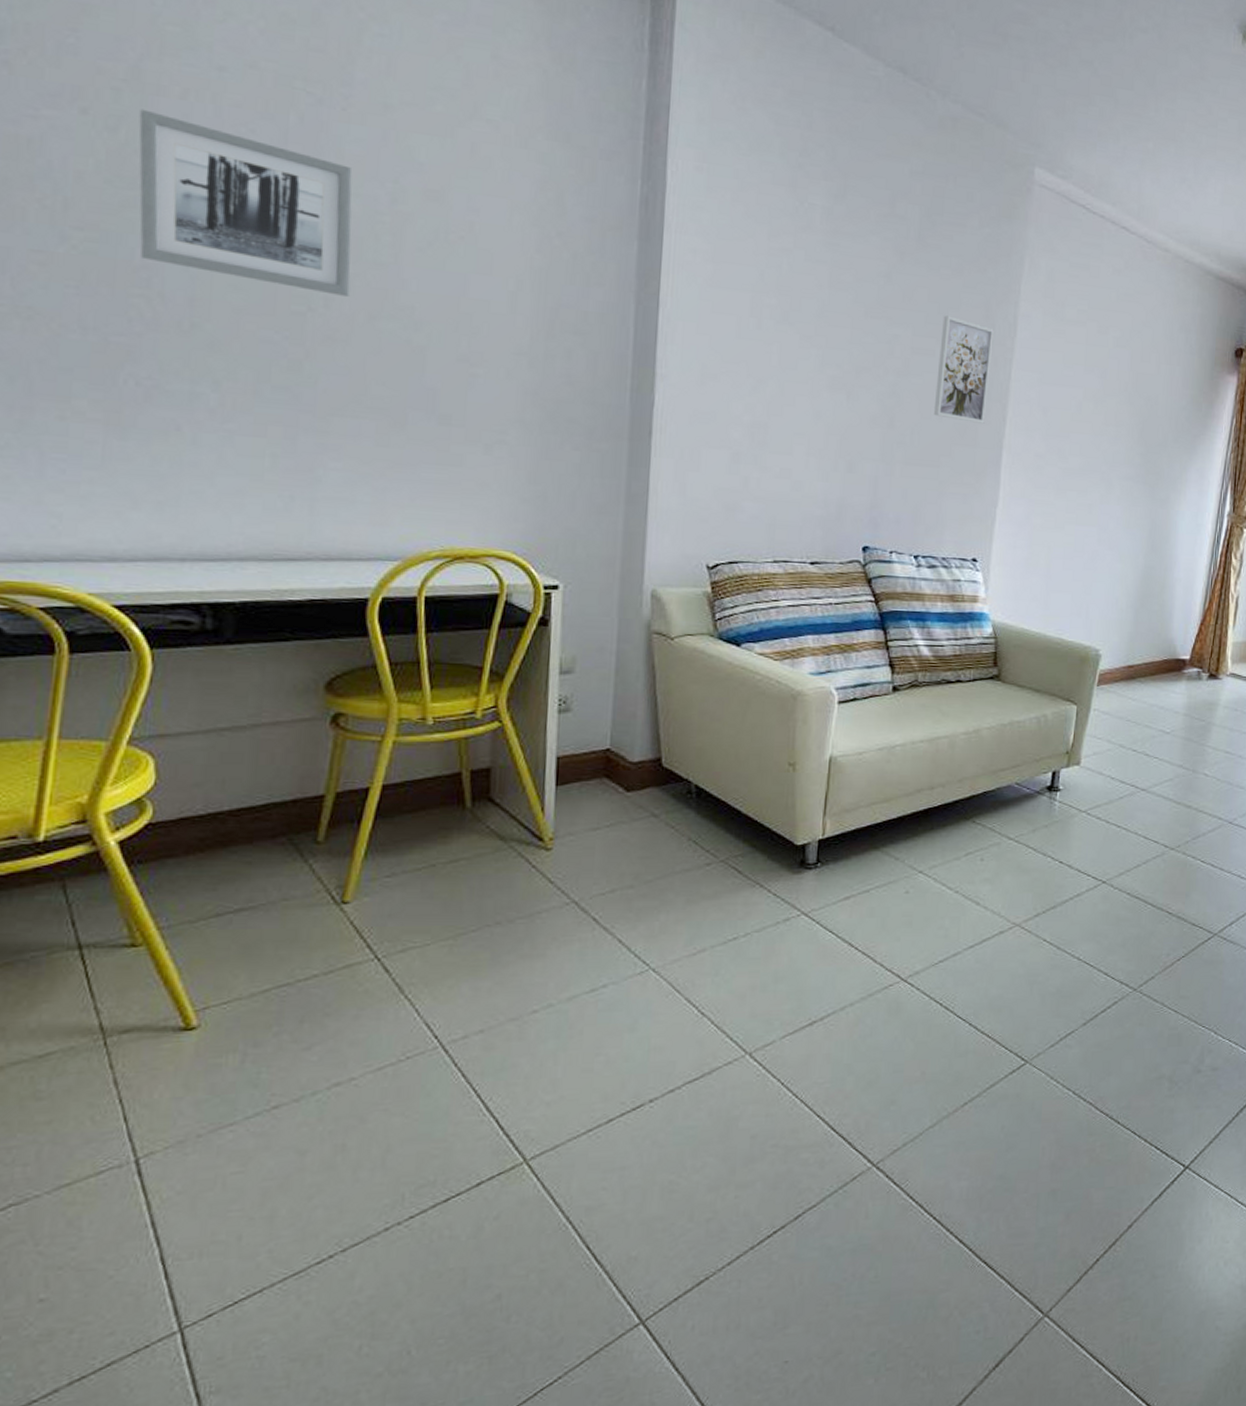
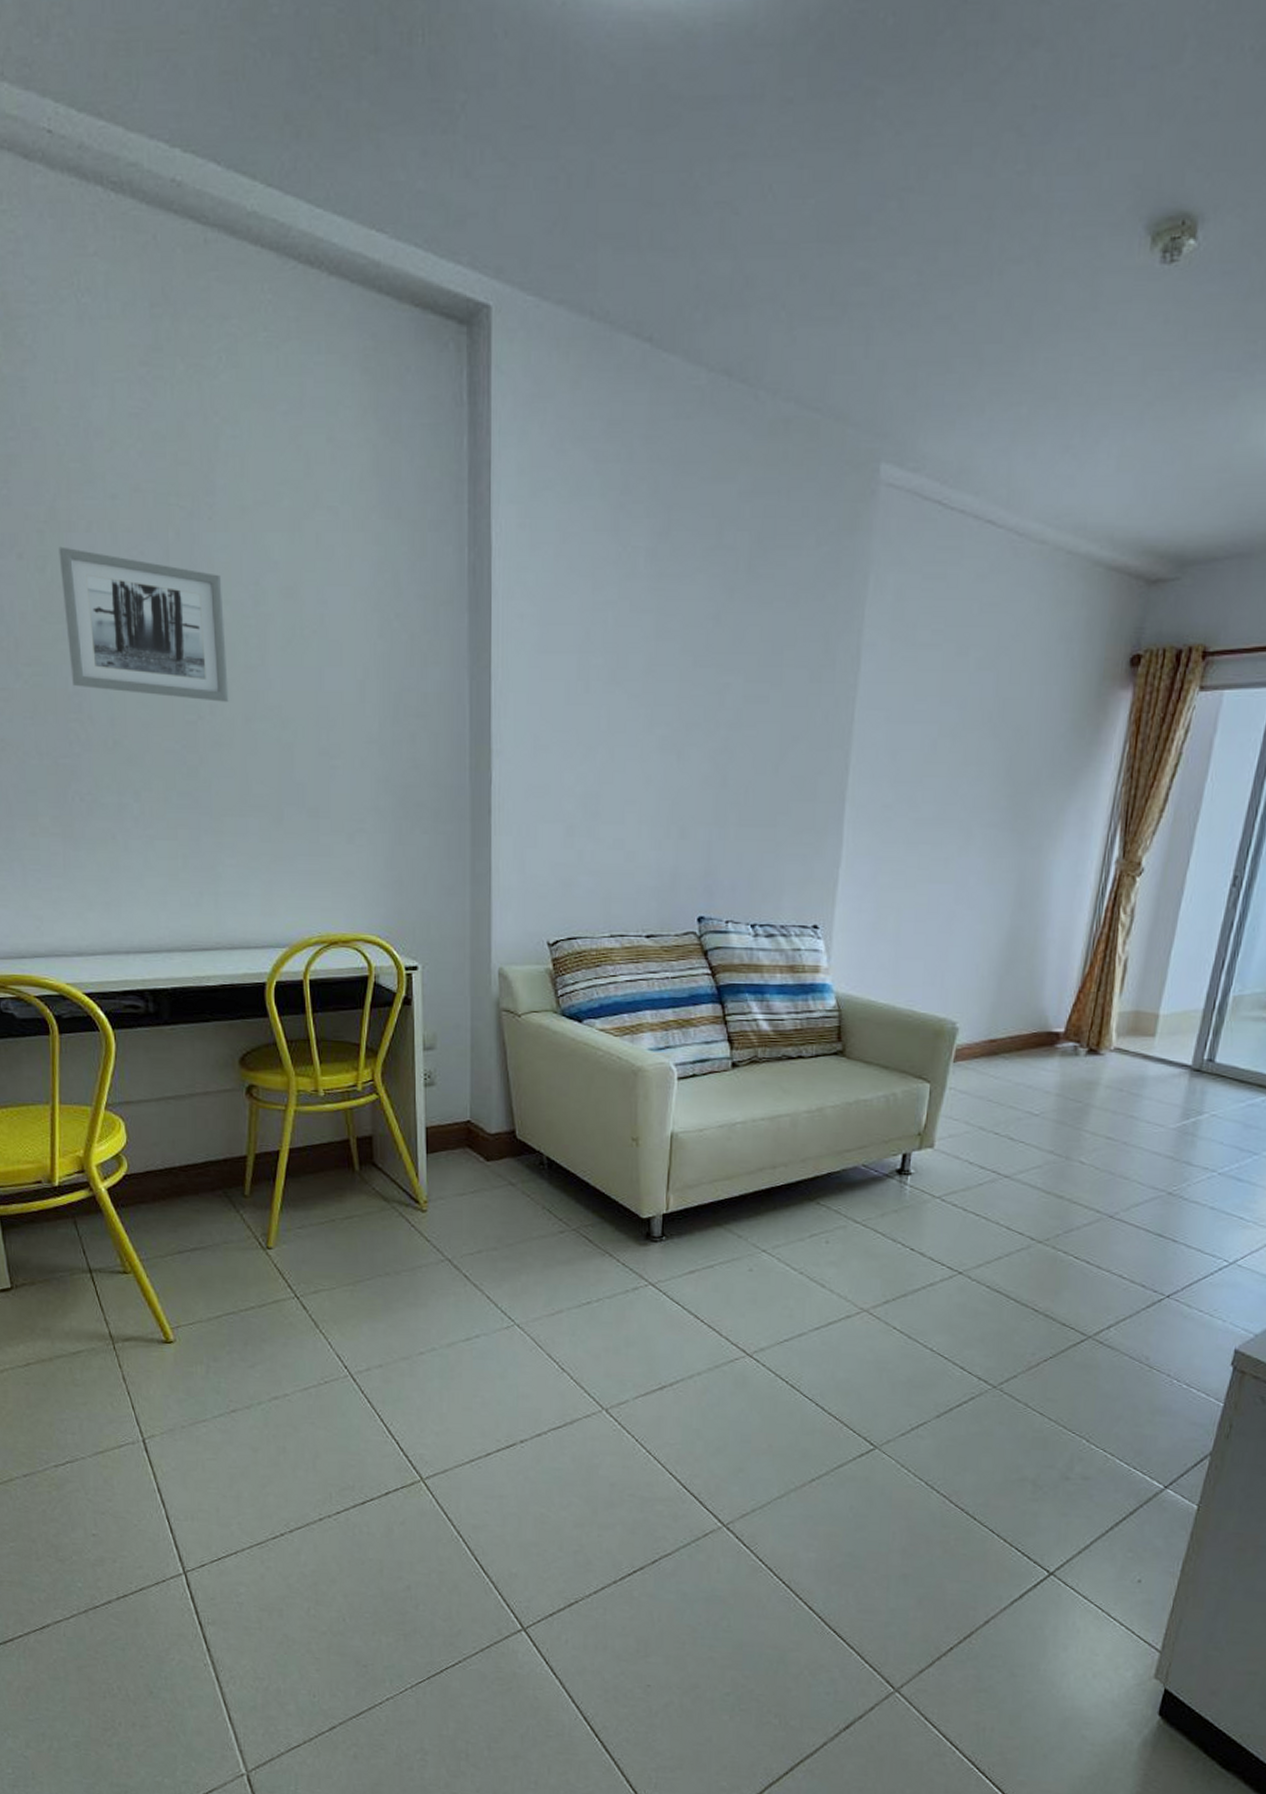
wall art: present [933,315,994,424] -> none [768,655,834,774]

